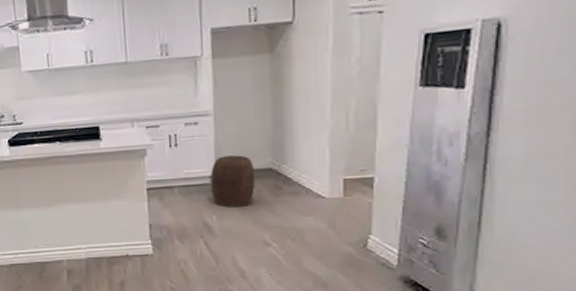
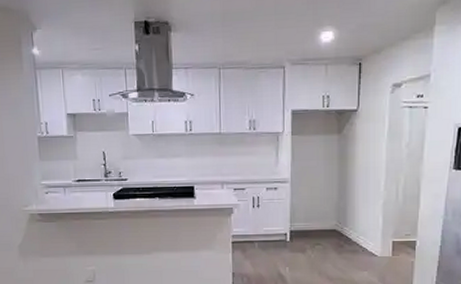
stool: present [210,155,255,208] -> none [285,217,322,261]

